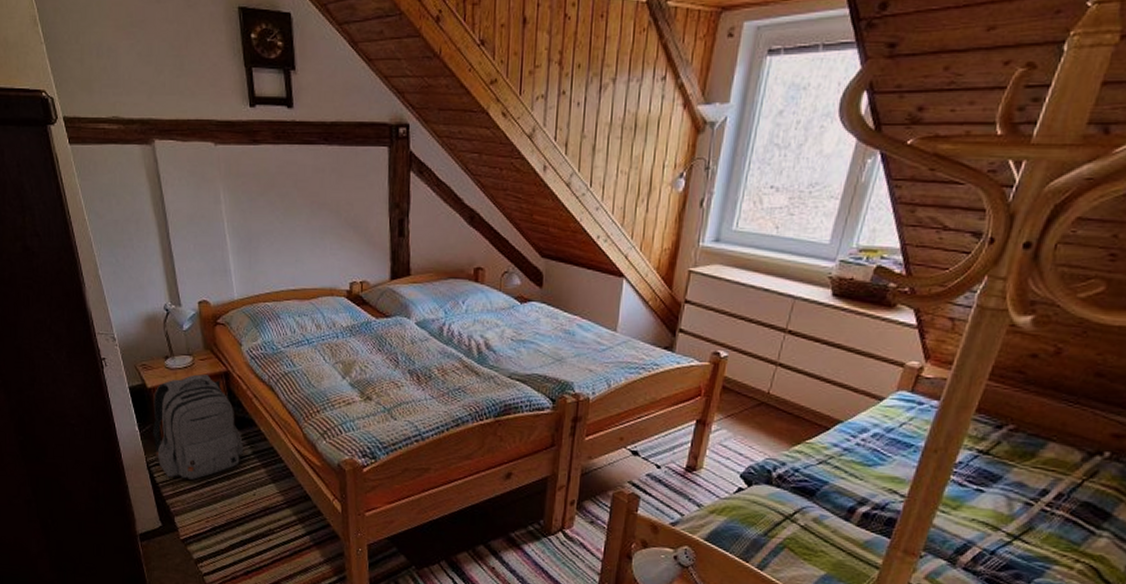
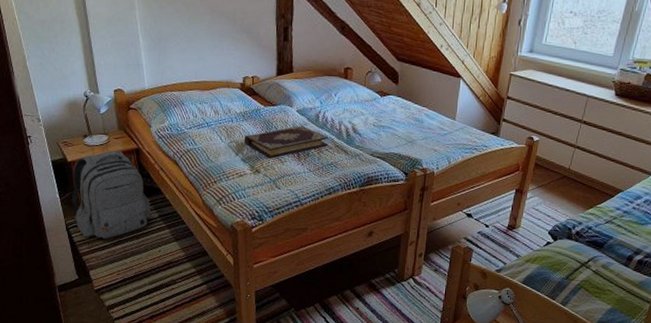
book: none [352,341,456,383] -> present [244,125,329,159]

